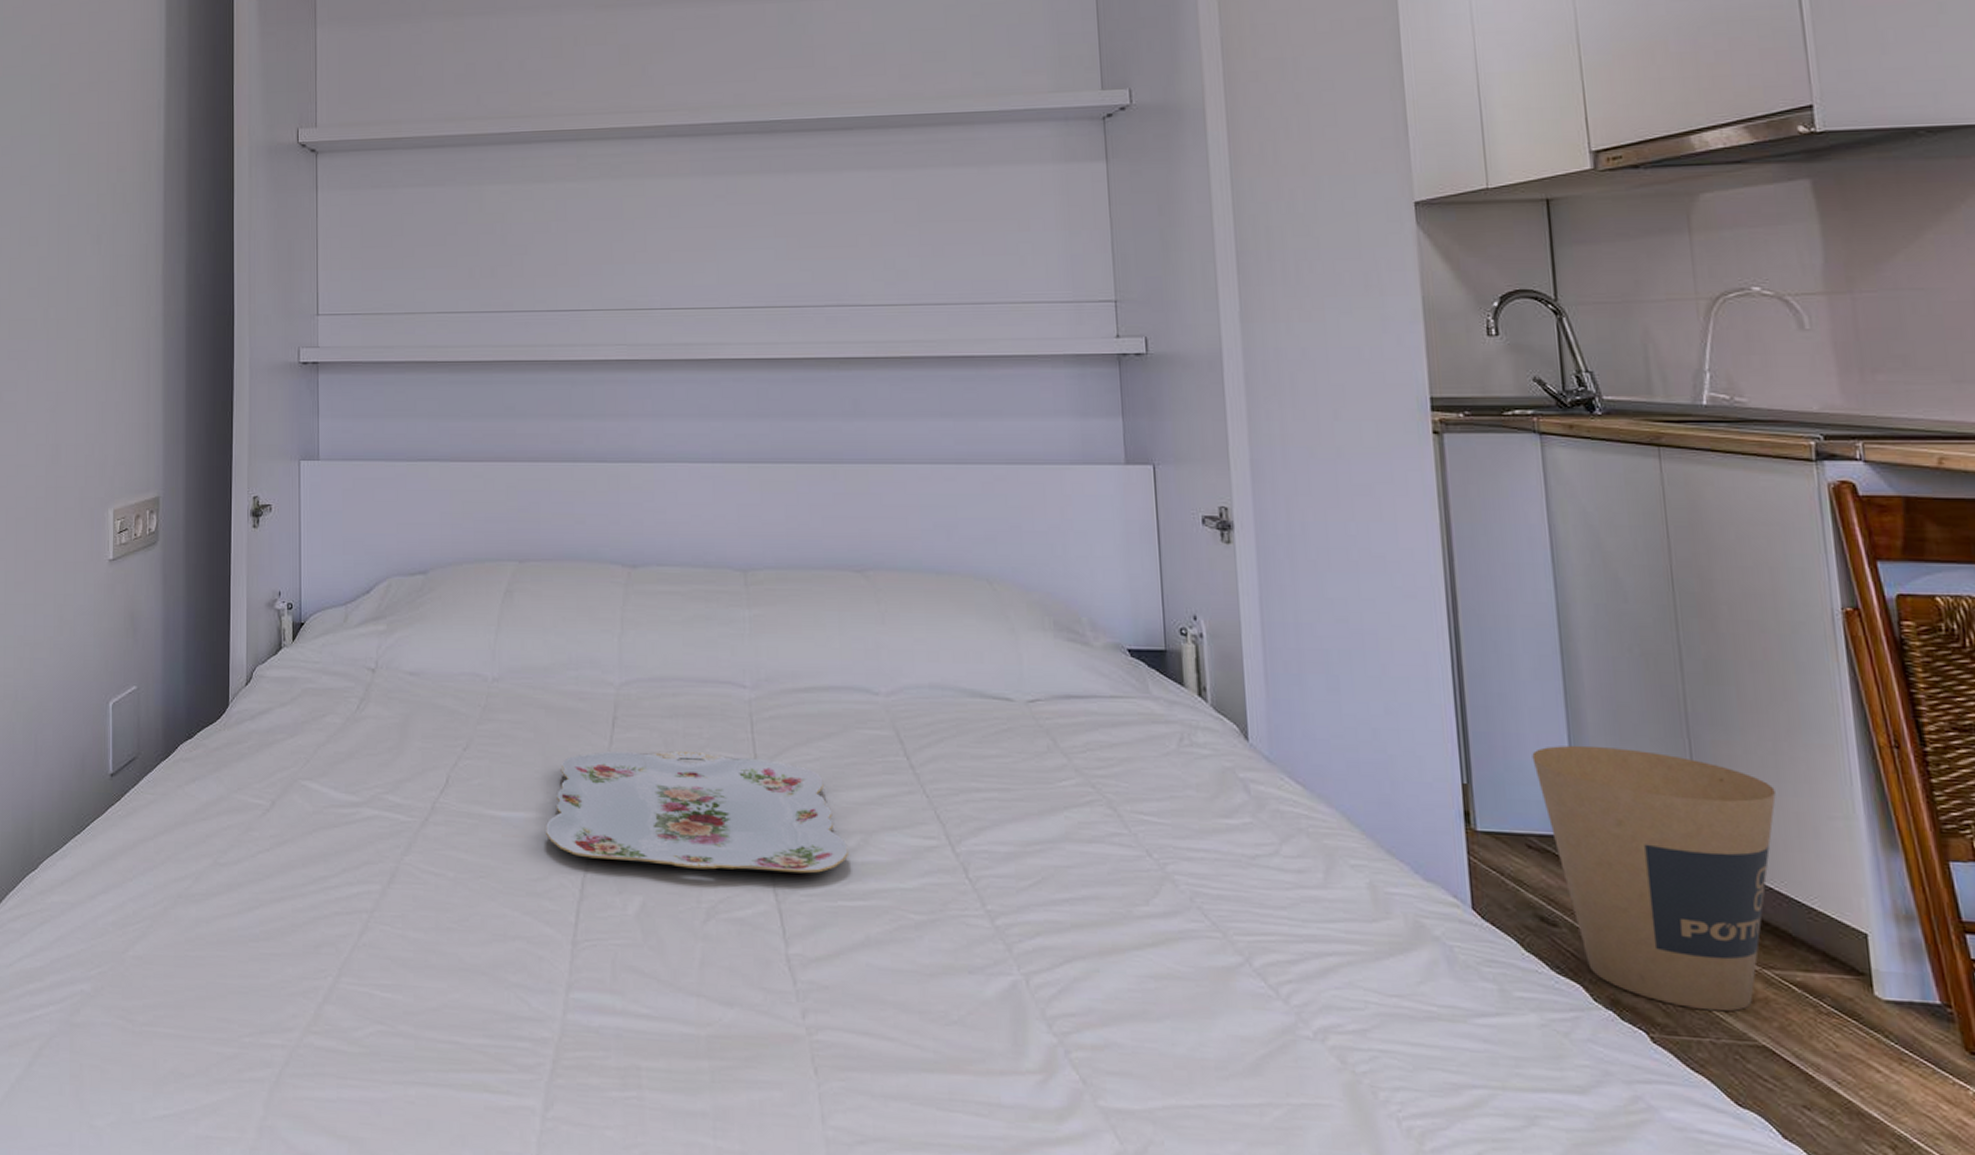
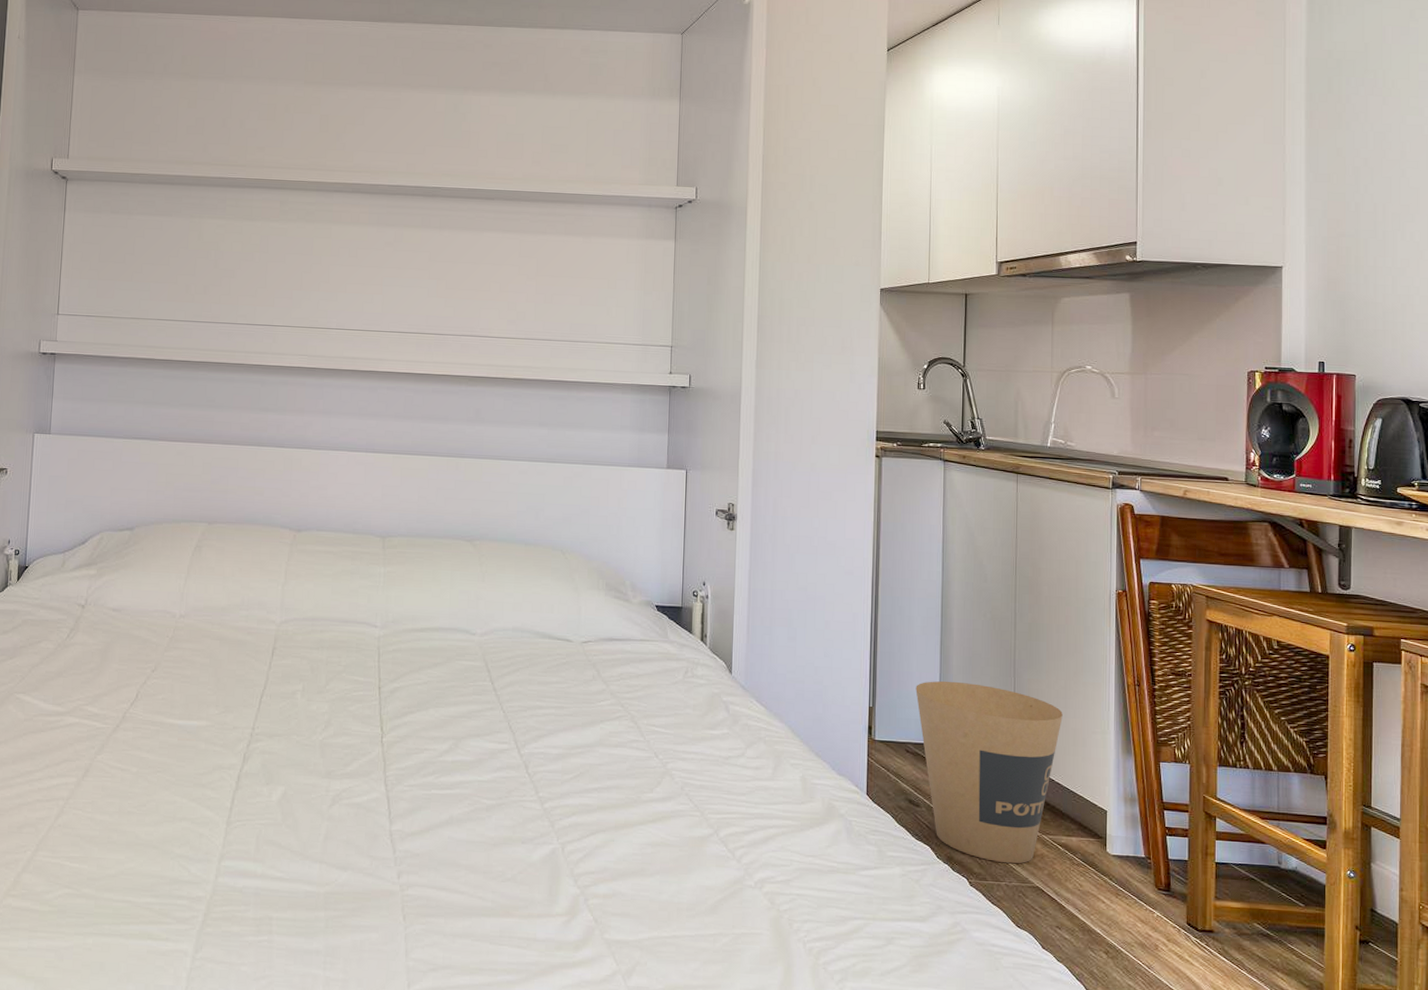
serving tray: present [546,750,848,874] -> none [213,674,443,769]

